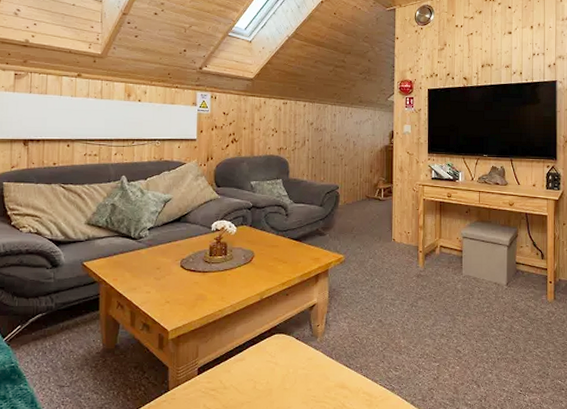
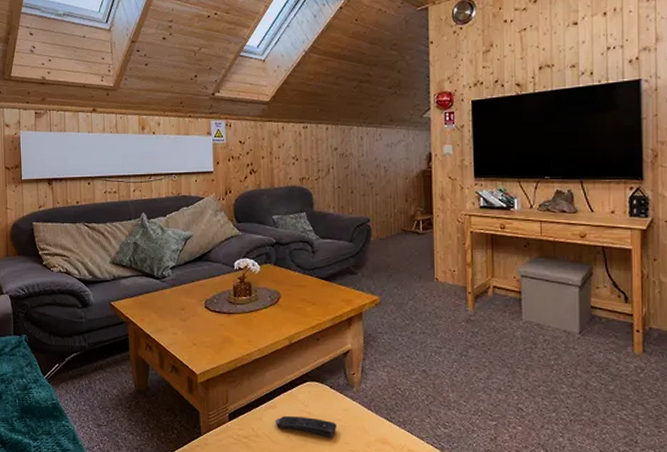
remote control: none [242,367,300,386] -> present [275,416,337,438]

